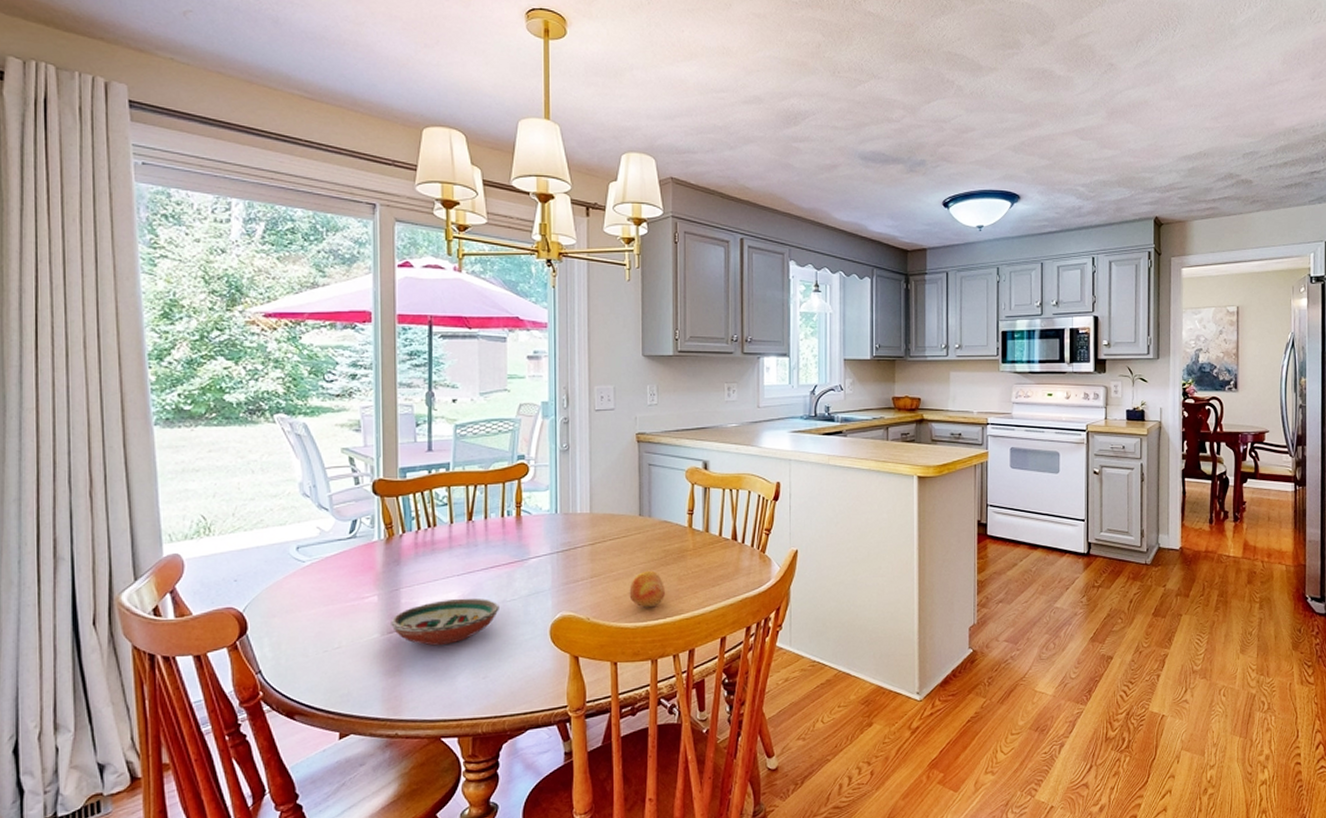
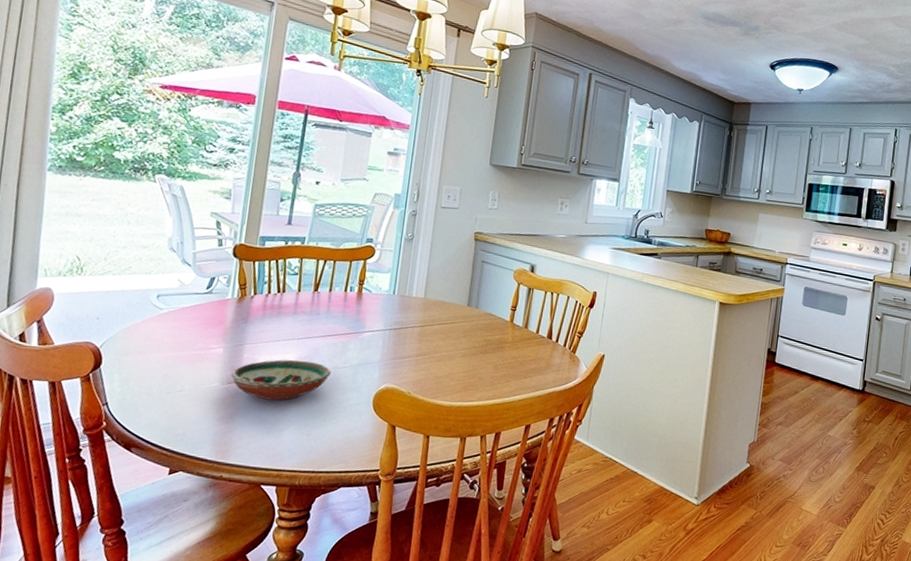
fruit: present [629,570,665,608] -> none [449,356,482,390]

